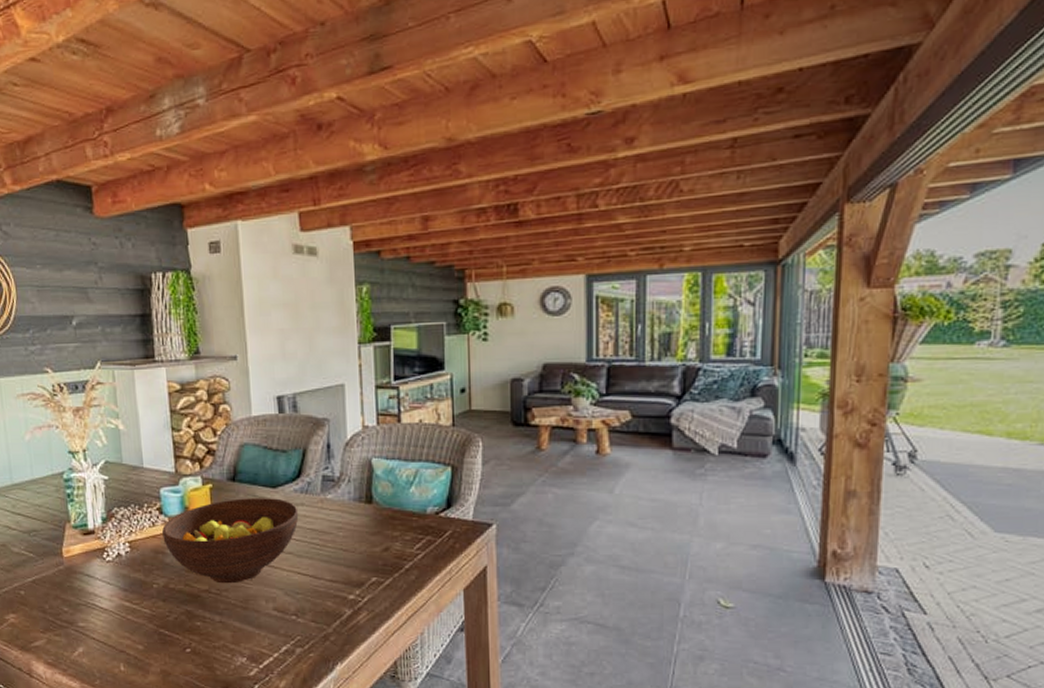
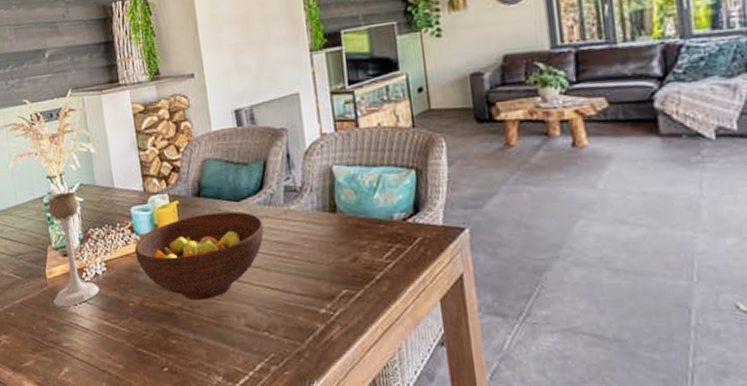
candle holder: none [68,468,122,586] -> present [48,191,100,306]

